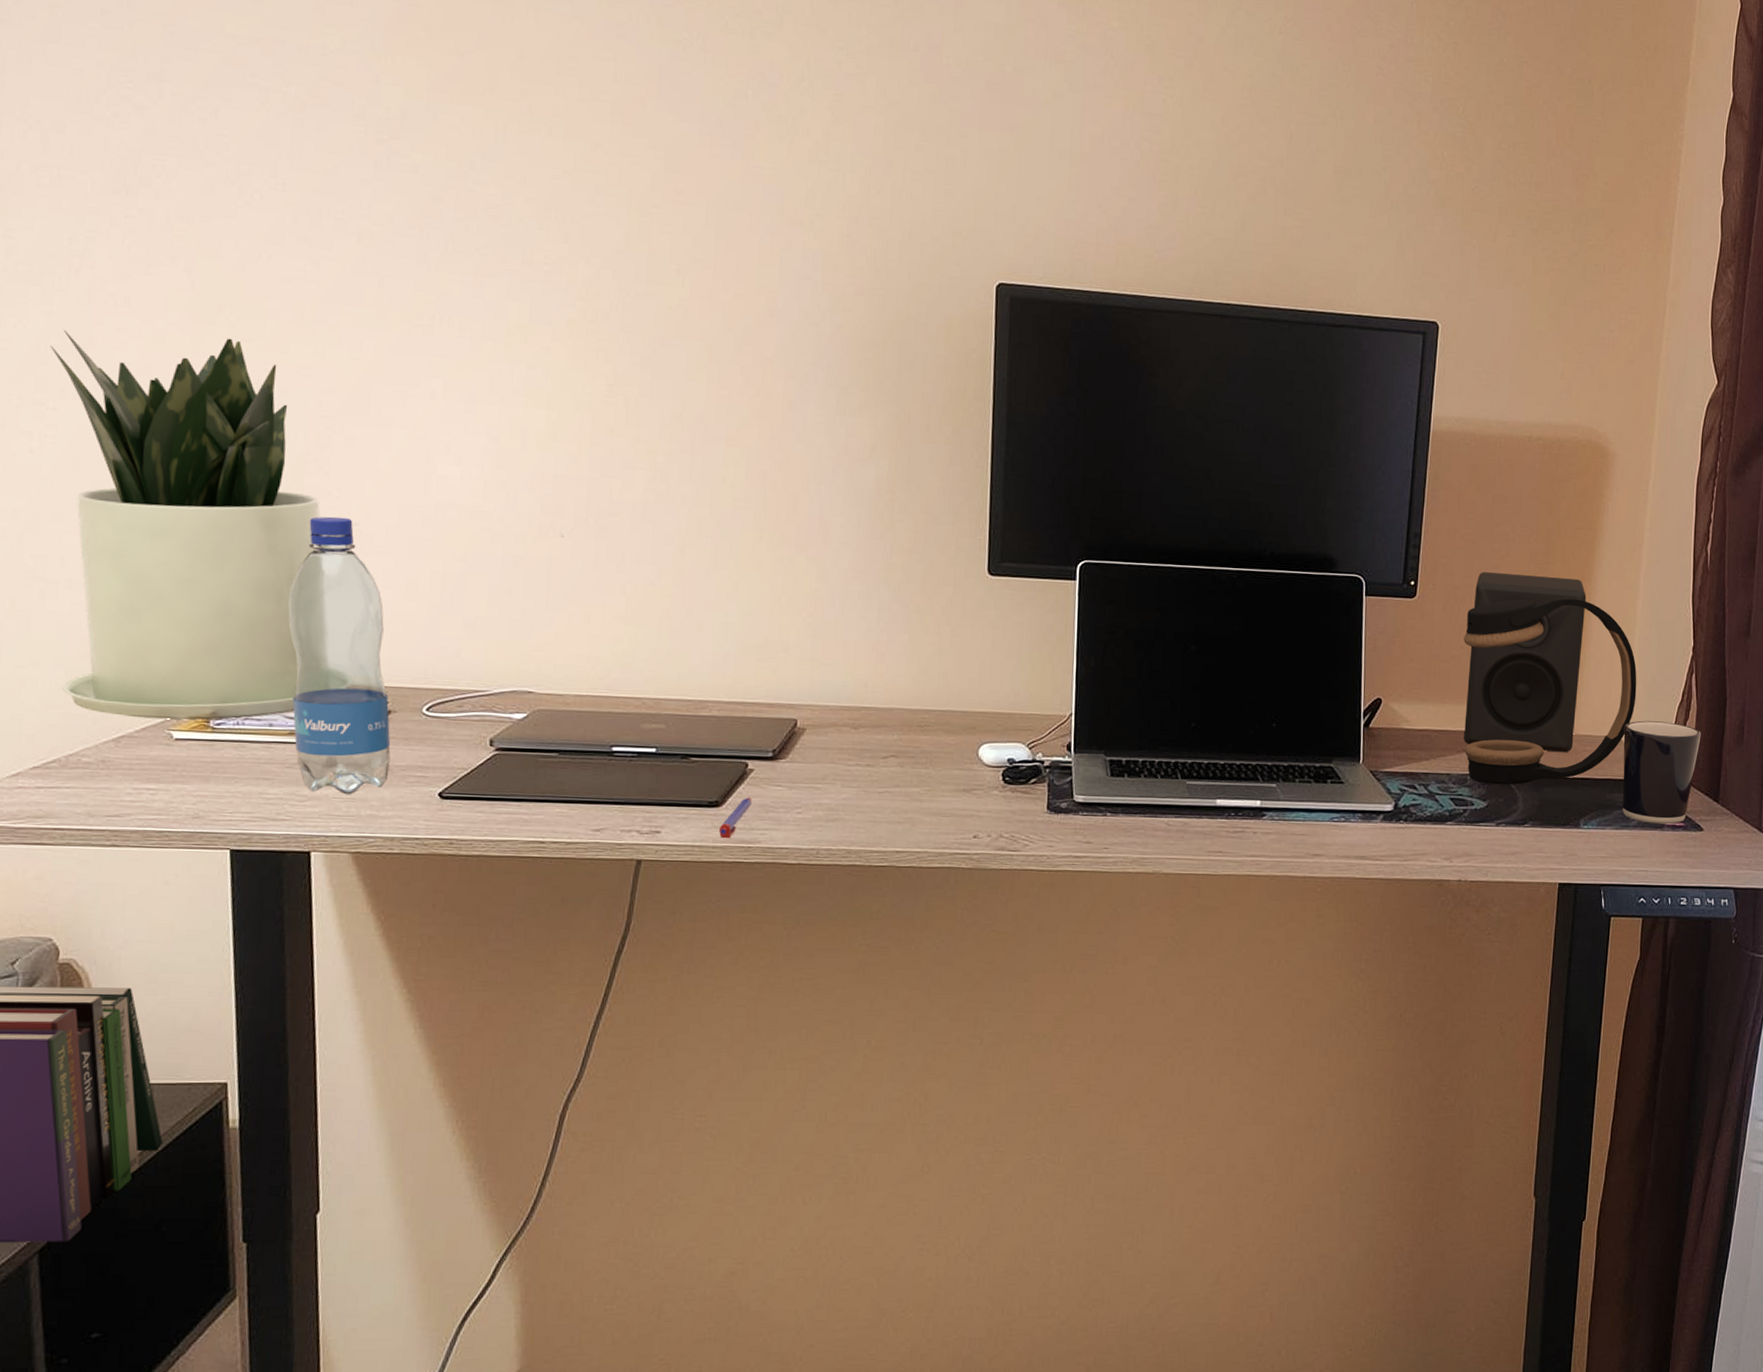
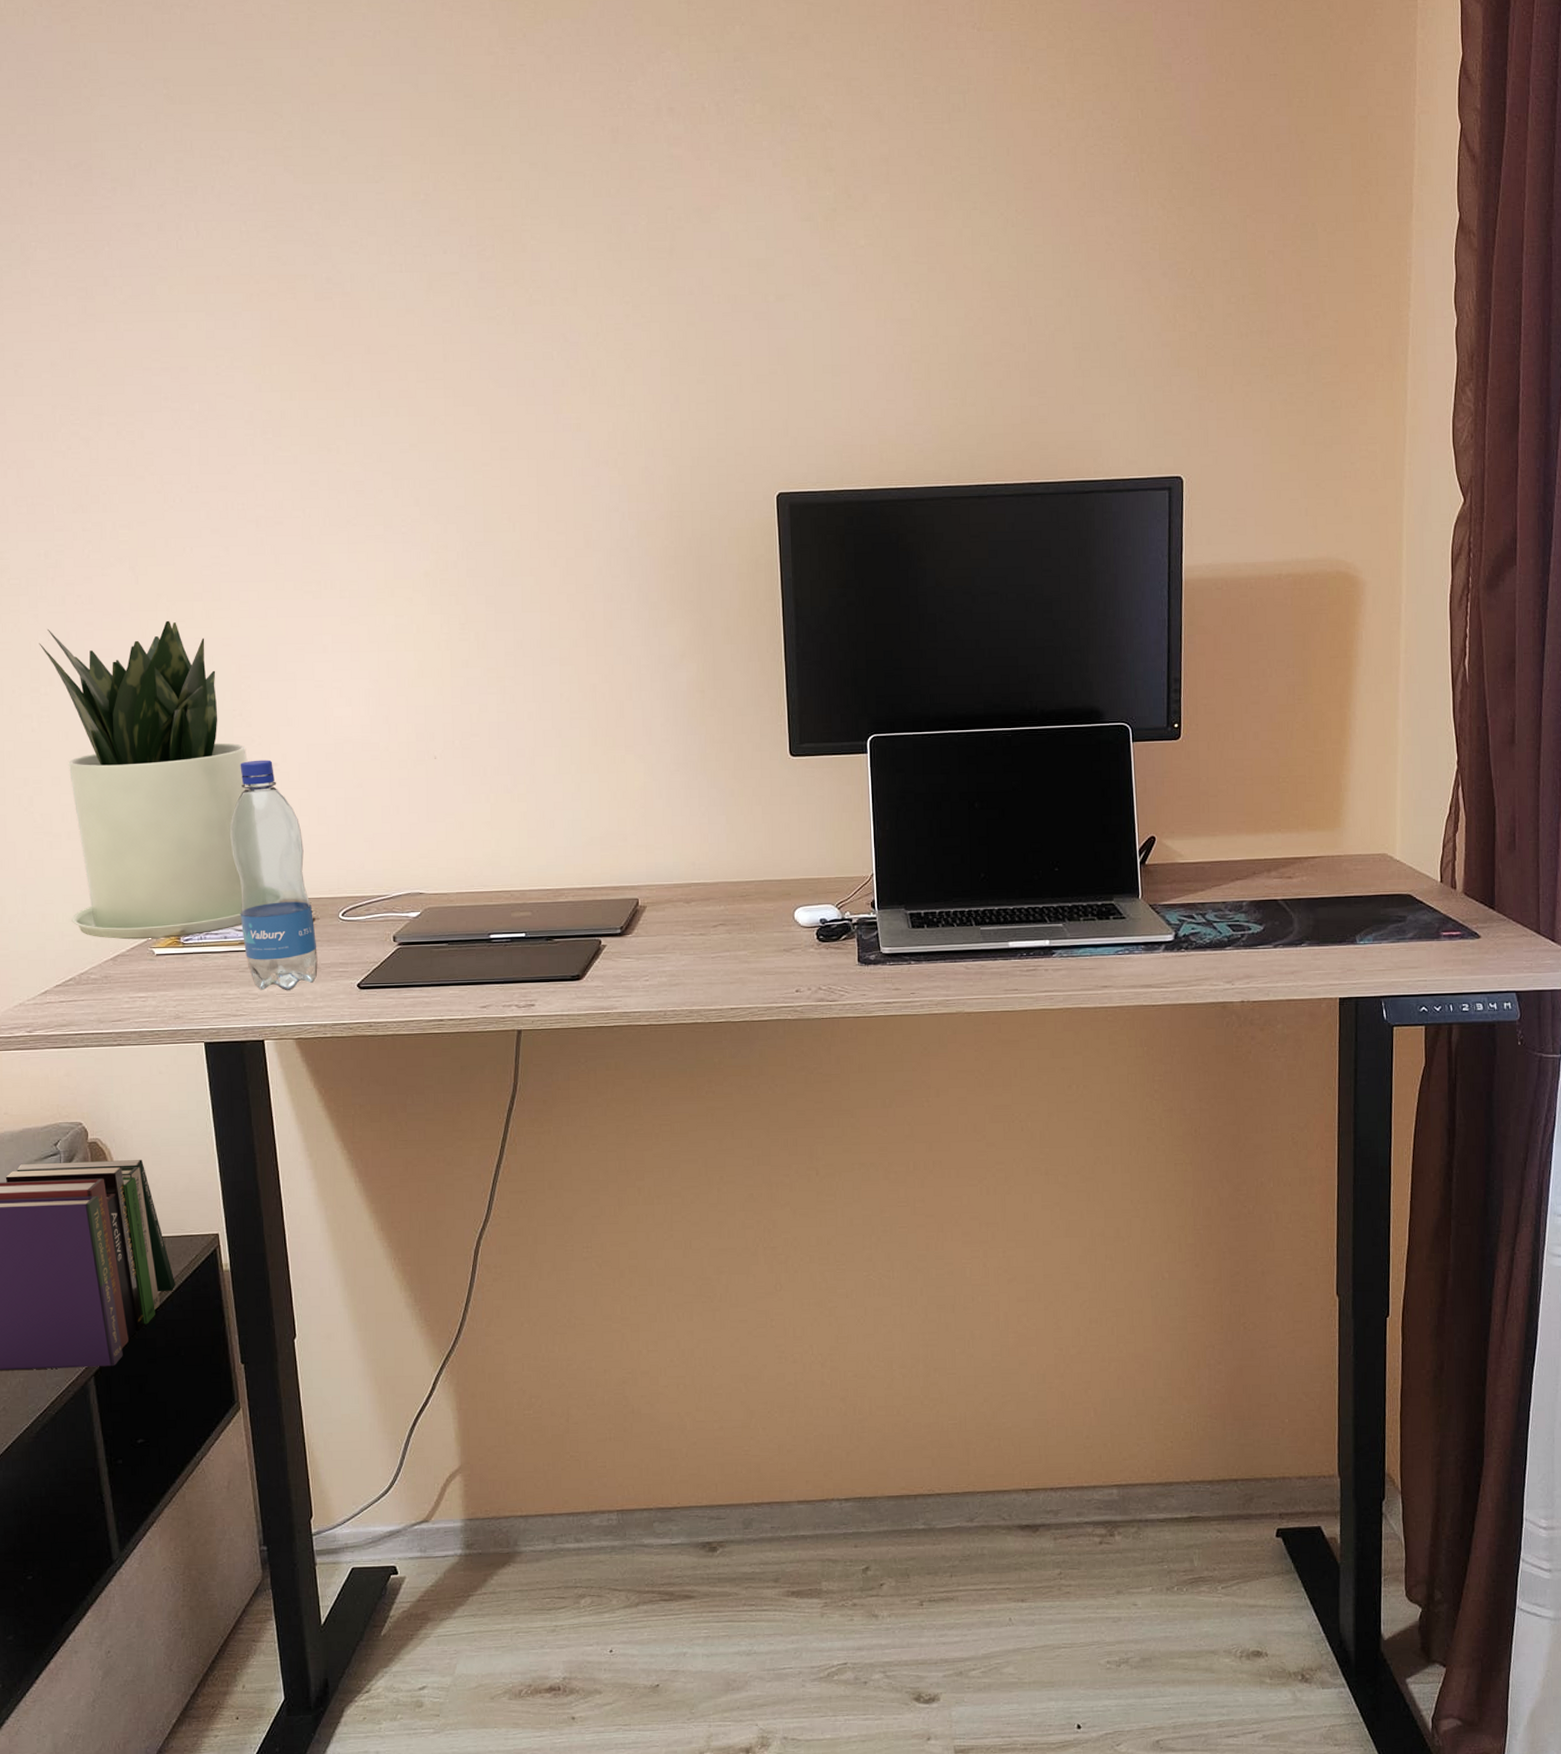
pen: present [719,797,752,839] -> none [582,969,607,1007]
speaker: present [1464,572,1587,752] -> none [1236,706,1347,873]
headphones: present [1464,596,1637,785] -> none [1229,723,1404,909]
mug: present [1622,720,1701,825] -> none [1393,835,1472,935]

